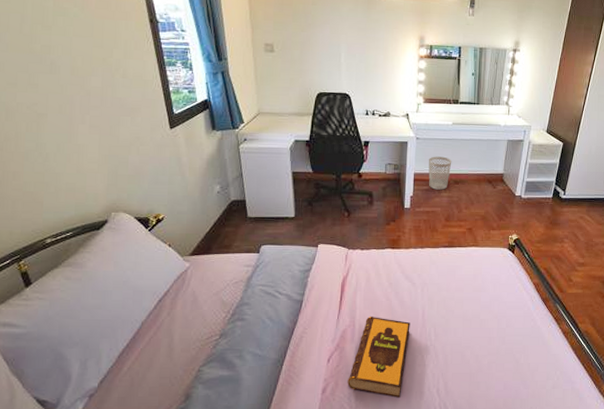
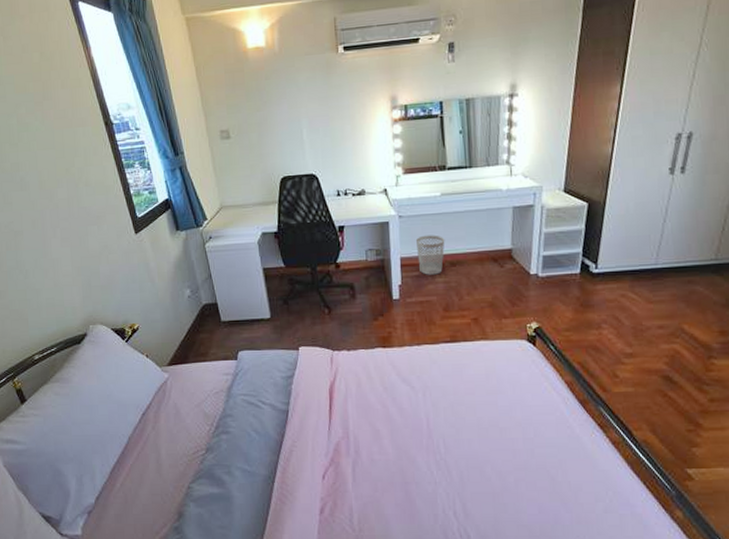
hardback book: present [347,316,410,398] -> none [347,426,414,520]

